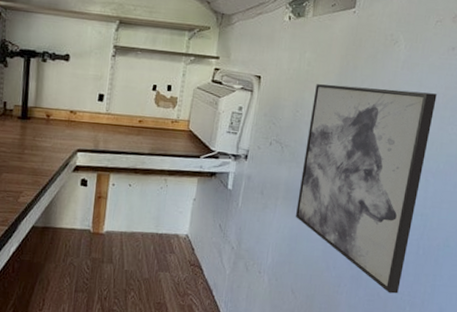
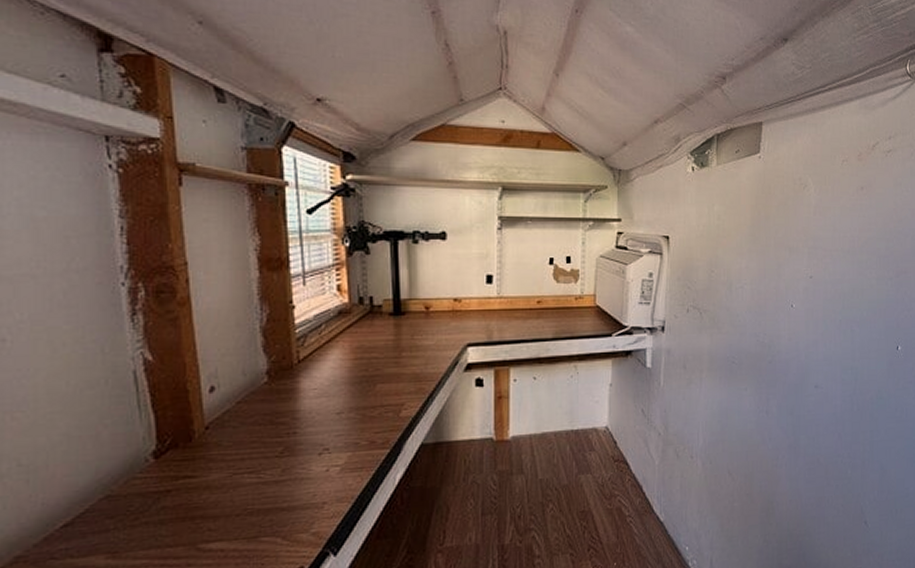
wall art: present [295,84,437,294] -> none [722,237,852,458]

